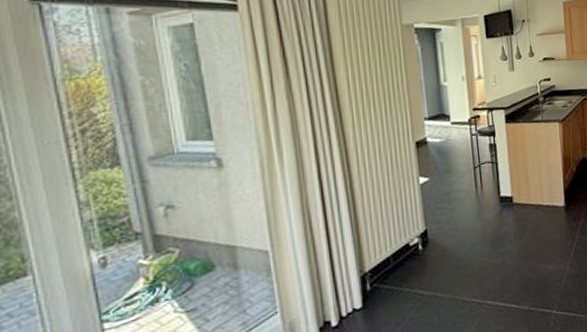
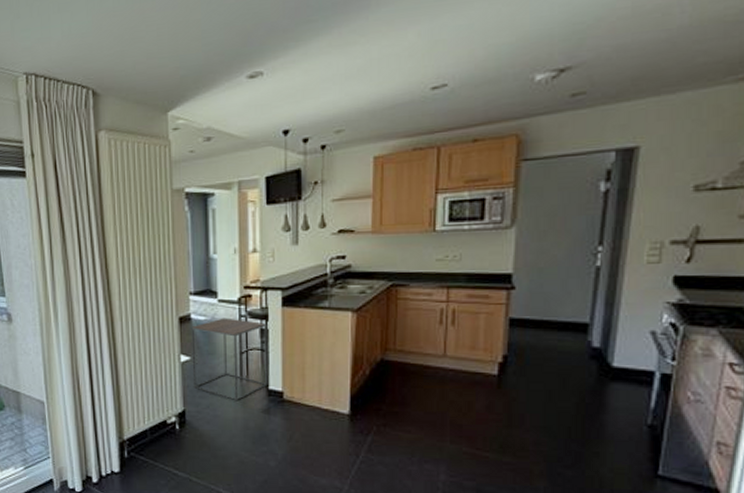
side table: none [428,137,500,212] -> present [191,318,268,401]

